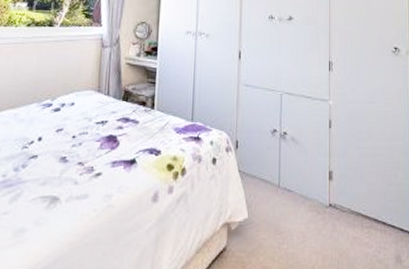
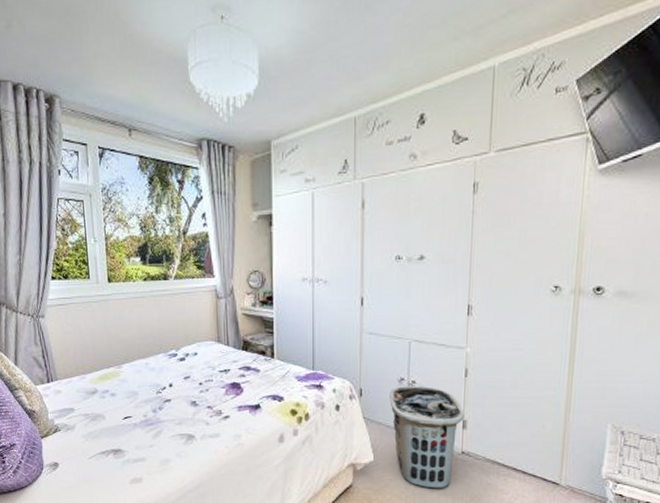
clothes hamper: none [263,138,330,247] -> present [390,386,464,489]

